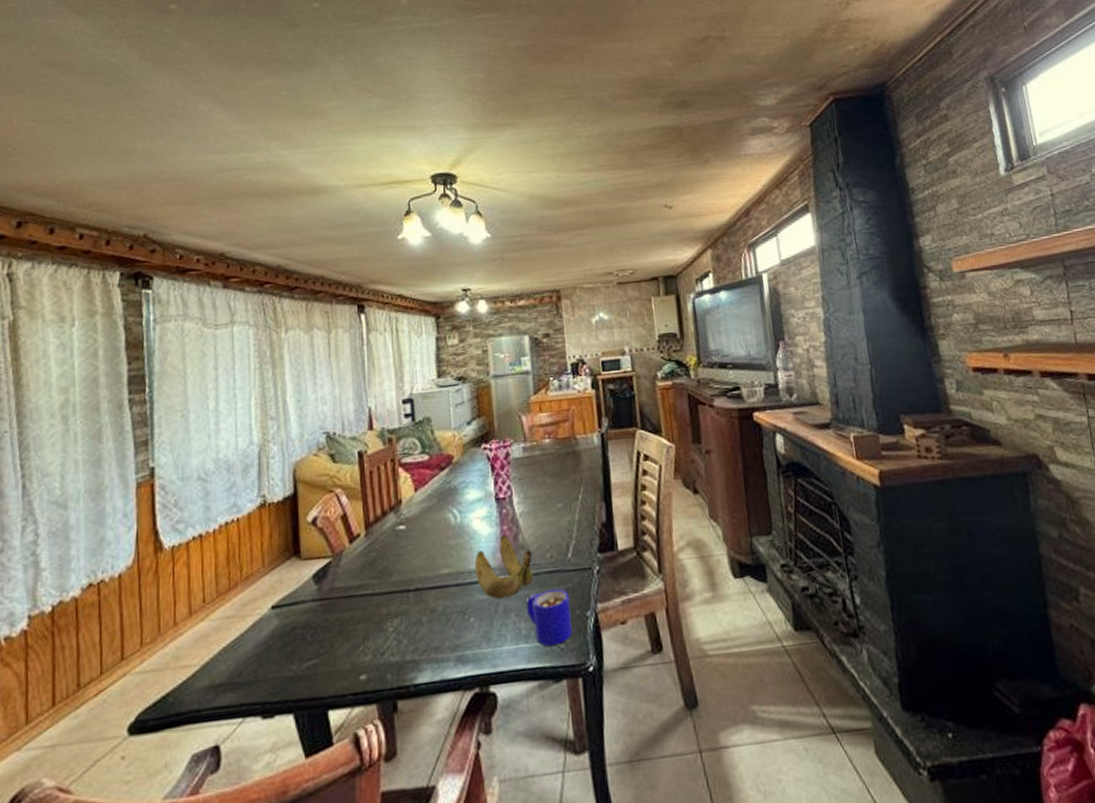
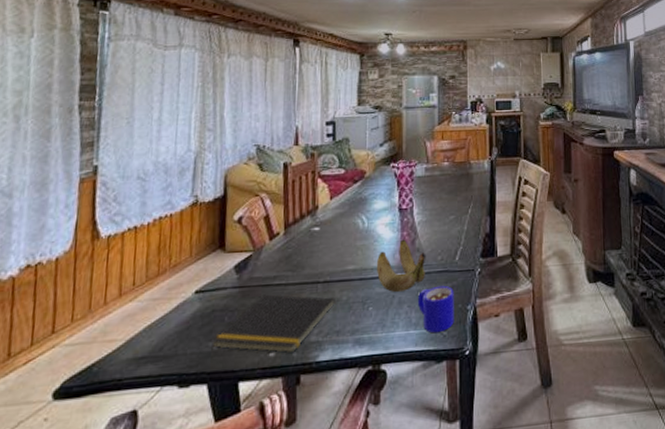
notepad: none [295,606,431,675] -> present [211,294,336,353]

